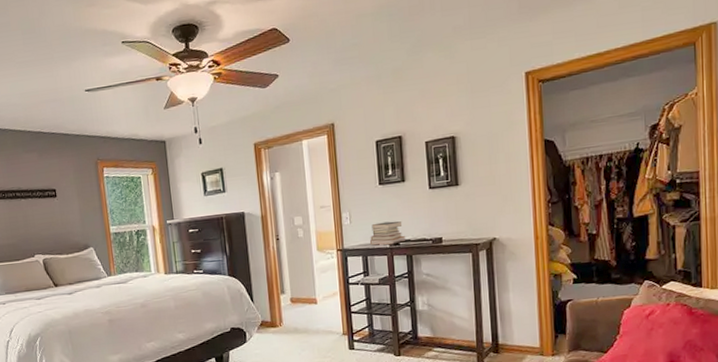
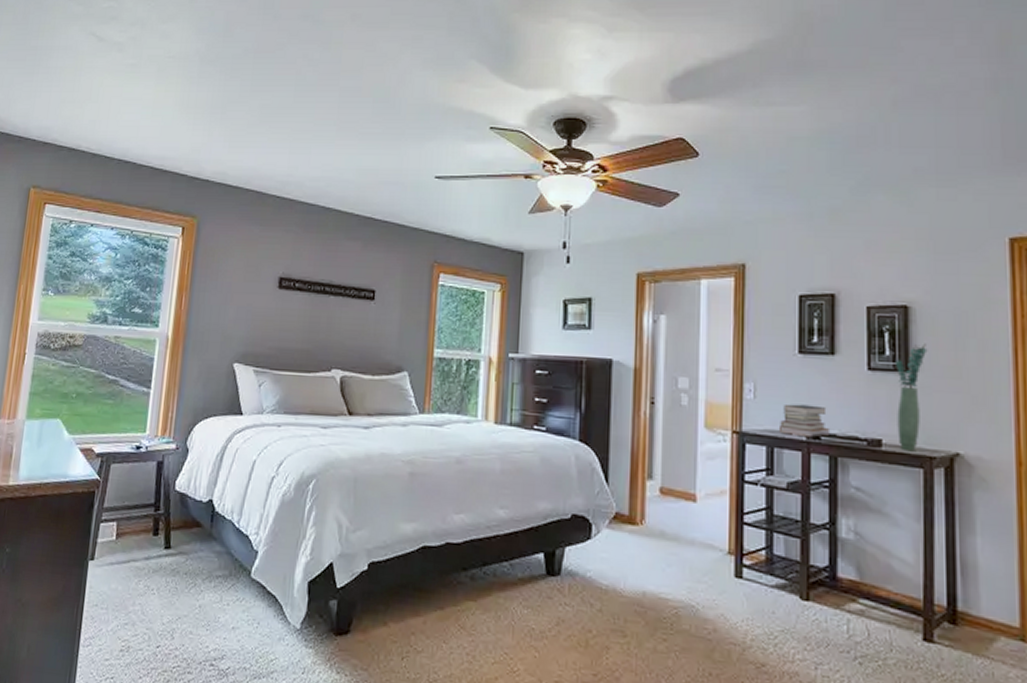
vase: none [448,162,471,243] -> present [895,343,928,452]

